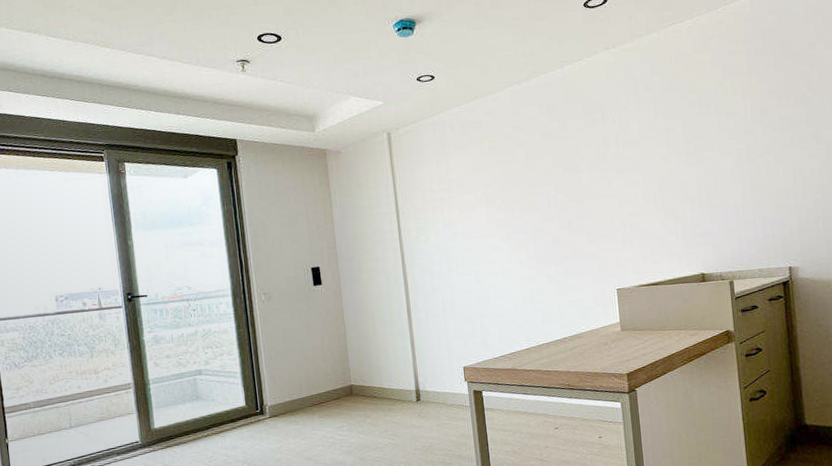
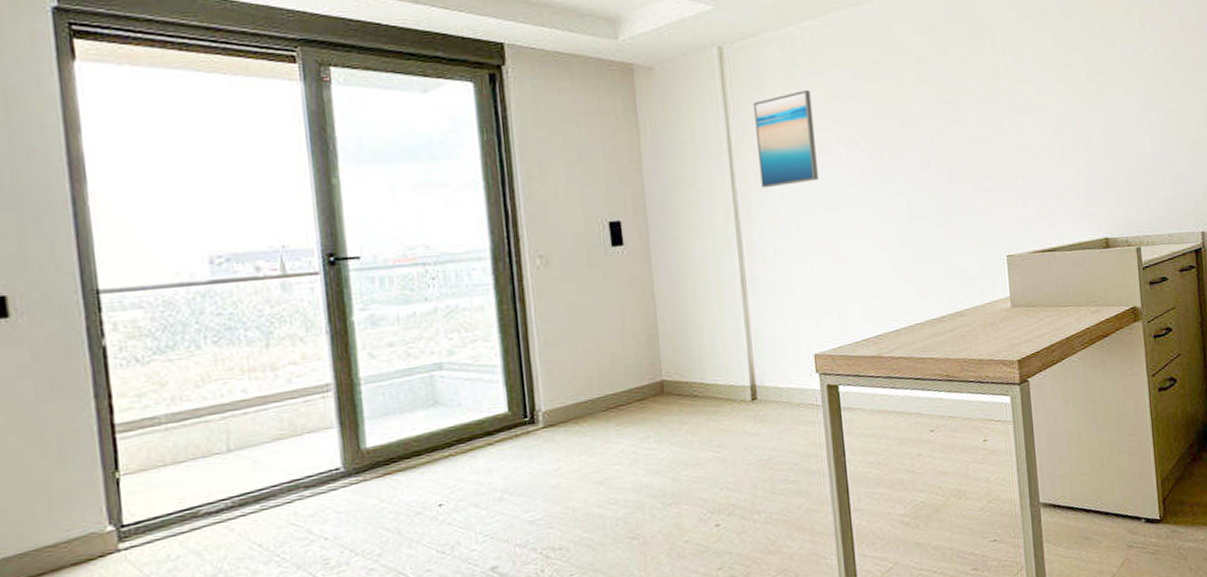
wall art: none [414,162,465,240] -> present [754,89,818,189]

